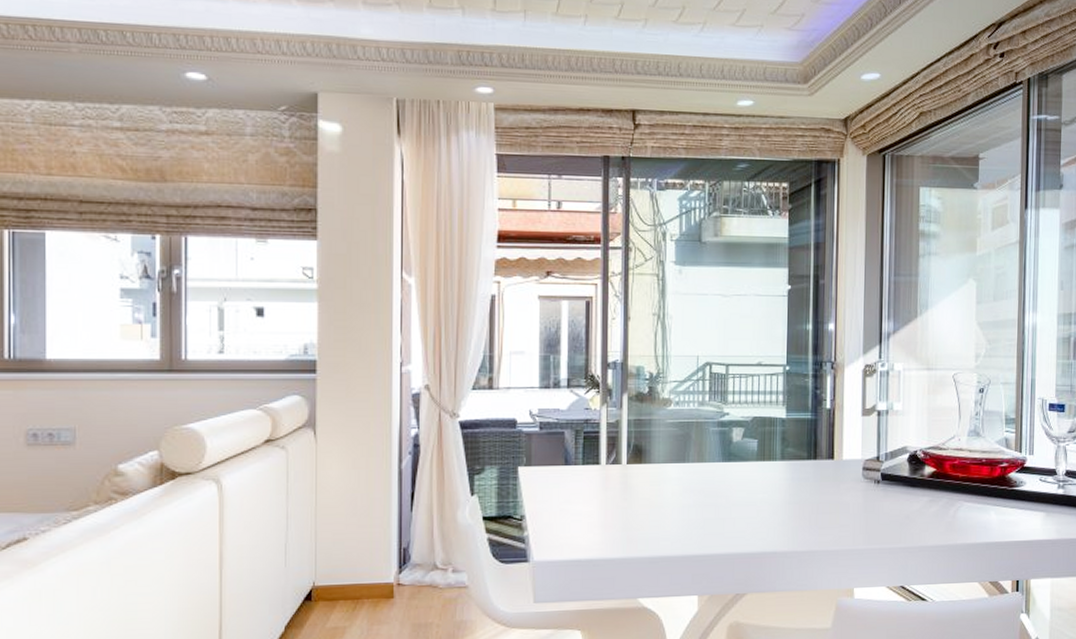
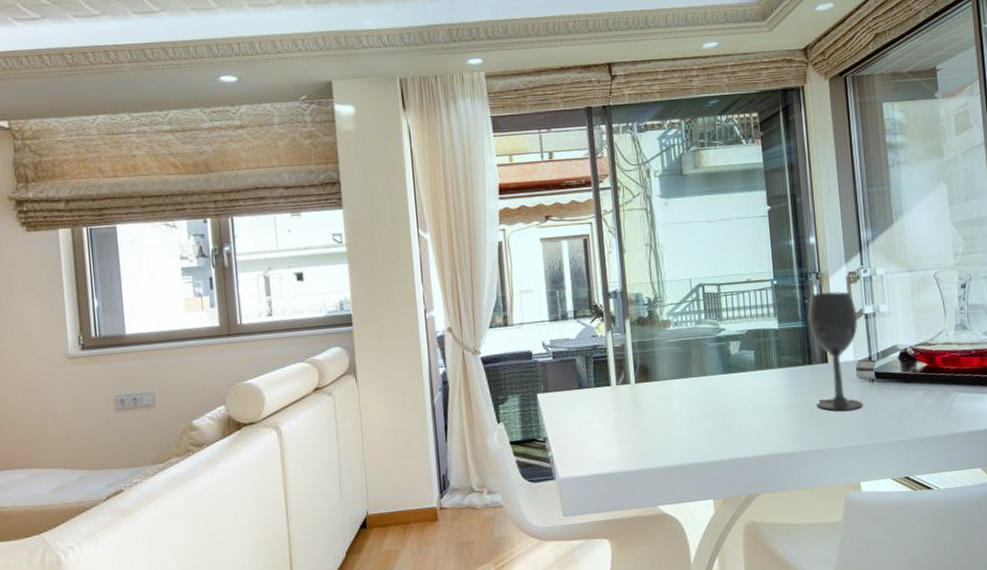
wine glass: none [818,384,870,513] -> present [807,291,864,412]

